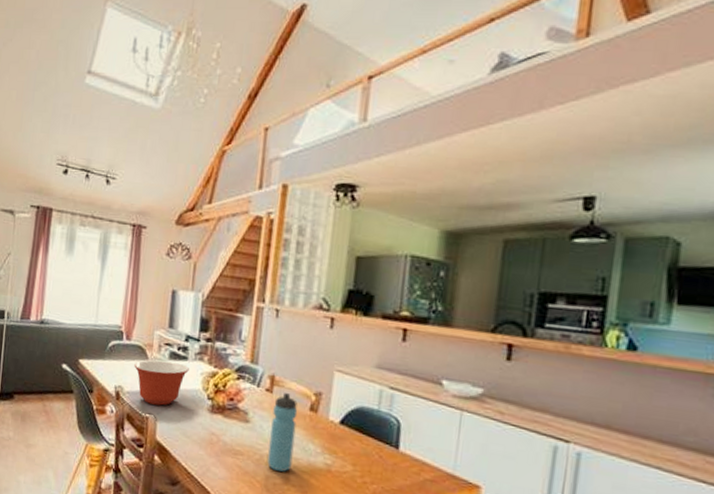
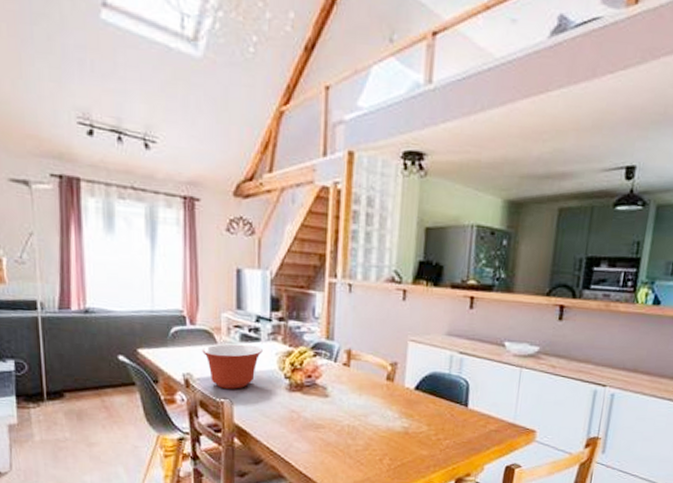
water bottle: present [267,393,298,472] -> none [349,366,375,439]

